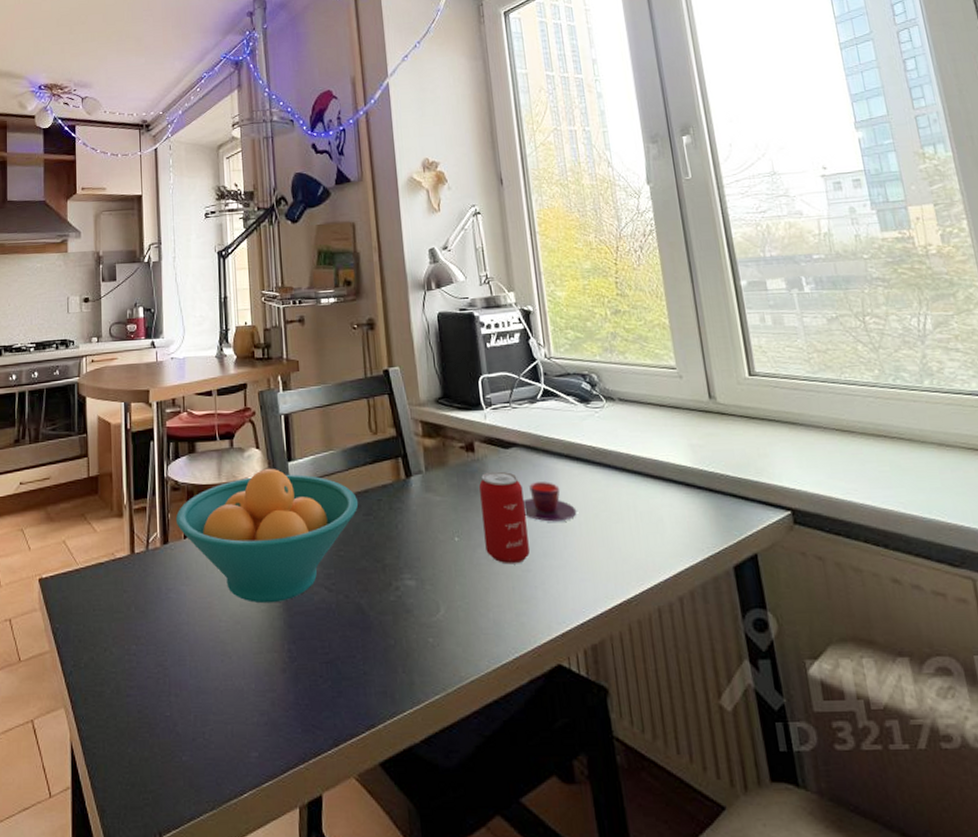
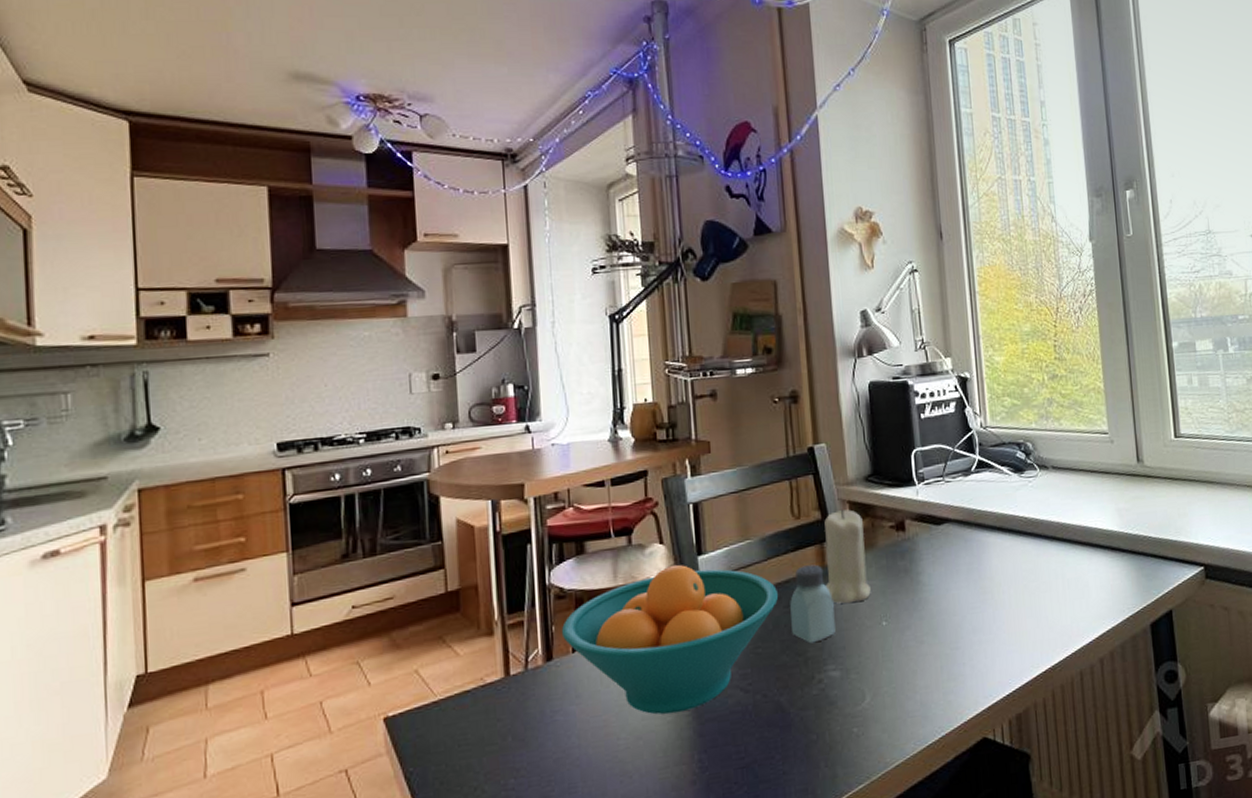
saltshaker: none [369,477,411,552] -> present [790,564,836,644]
candle: none [399,427,443,517] -> present [824,509,871,604]
beverage can: present [479,471,530,565] -> none [909,549,959,645]
teacup: present [522,482,577,522] -> none [953,556,1007,597]

